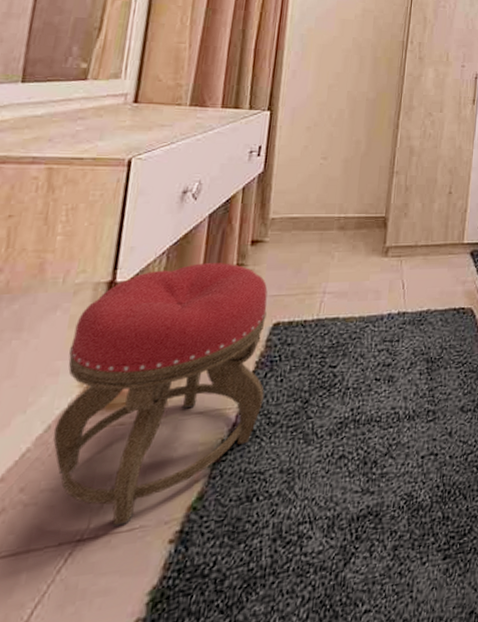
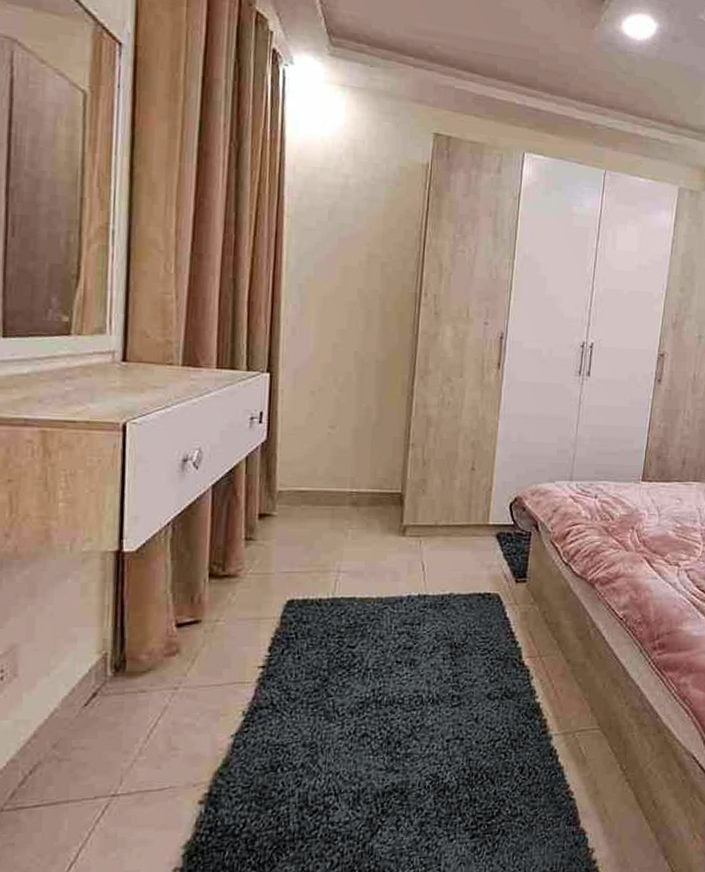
stool: present [53,263,268,527] -> none [78,536,282,785]

